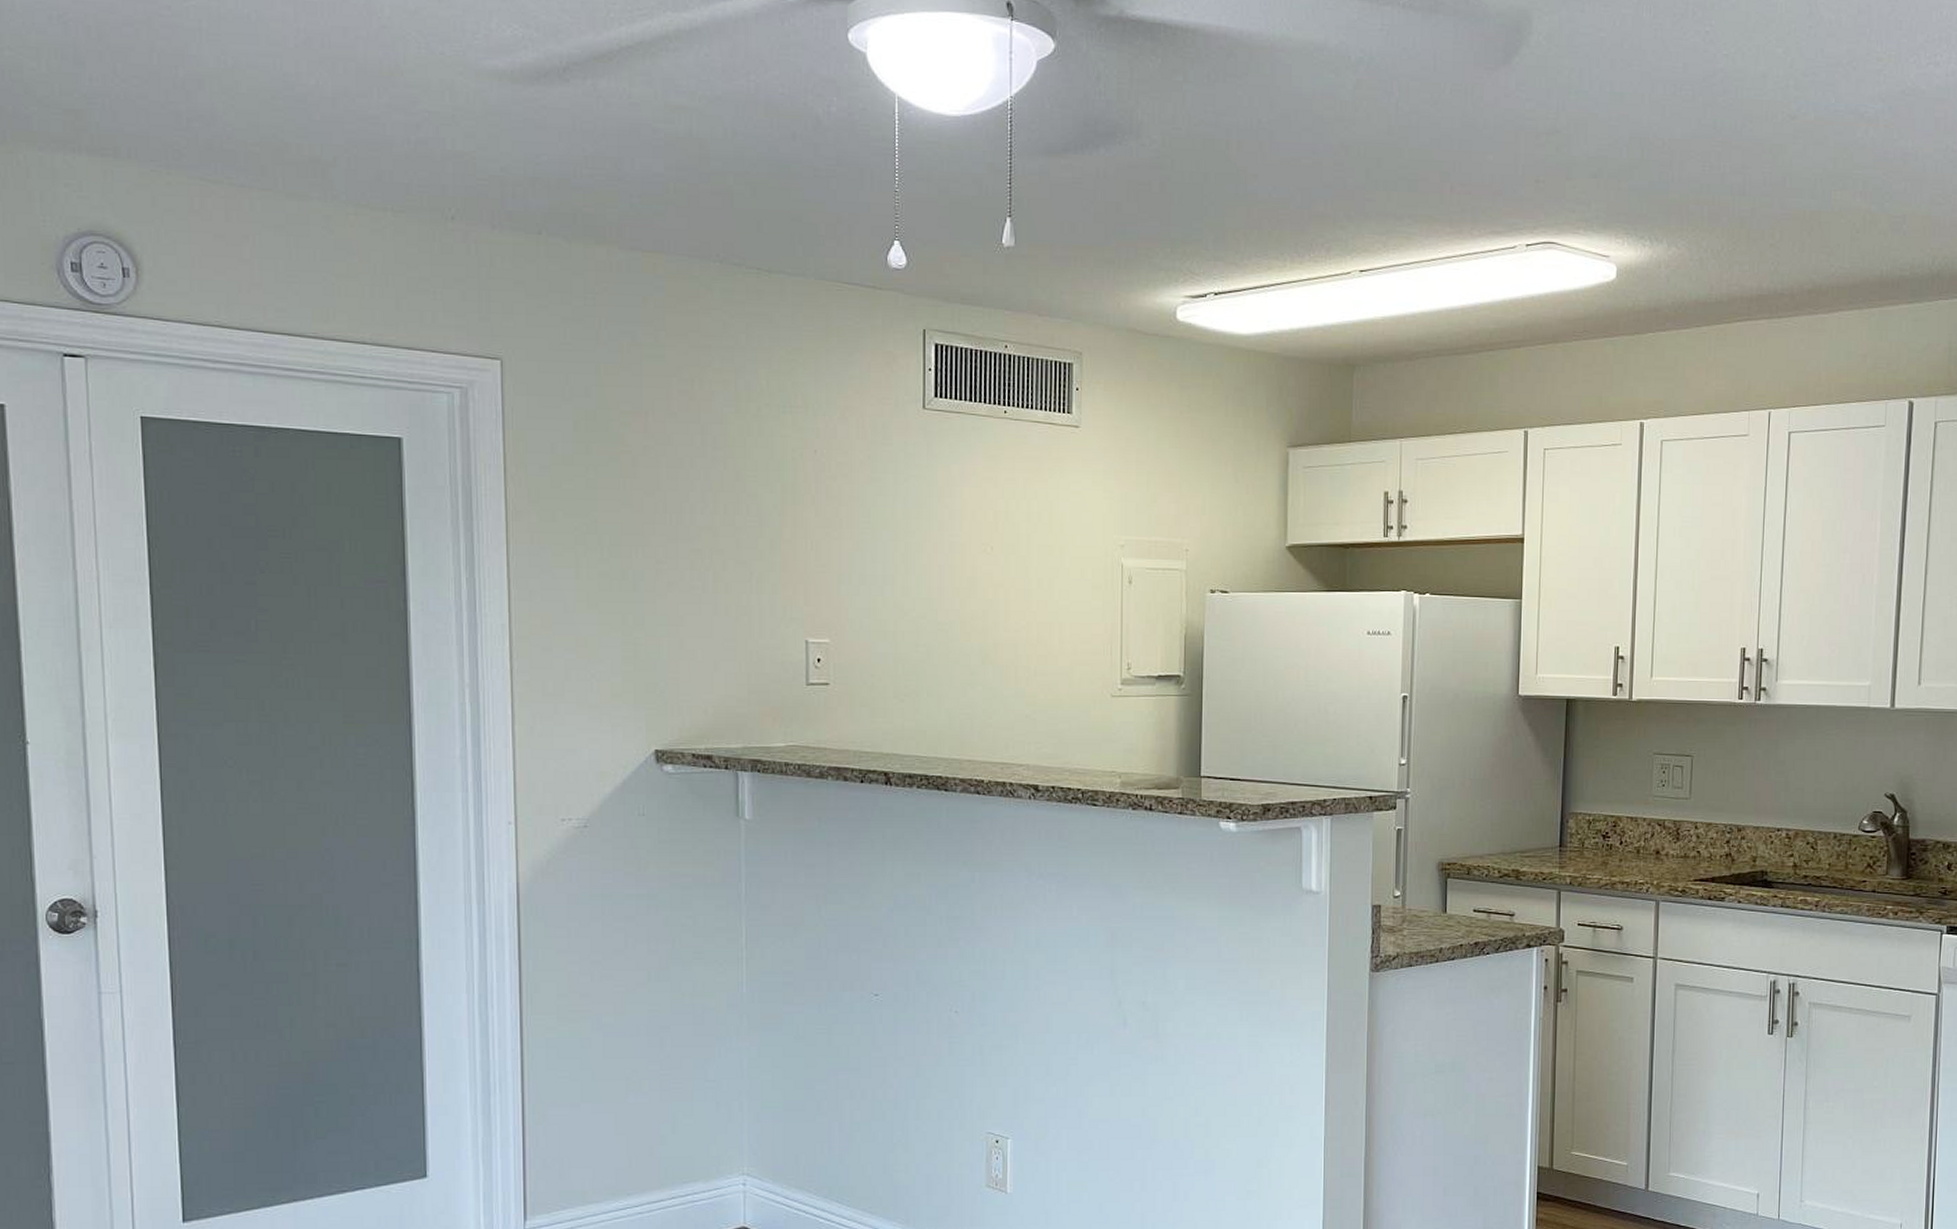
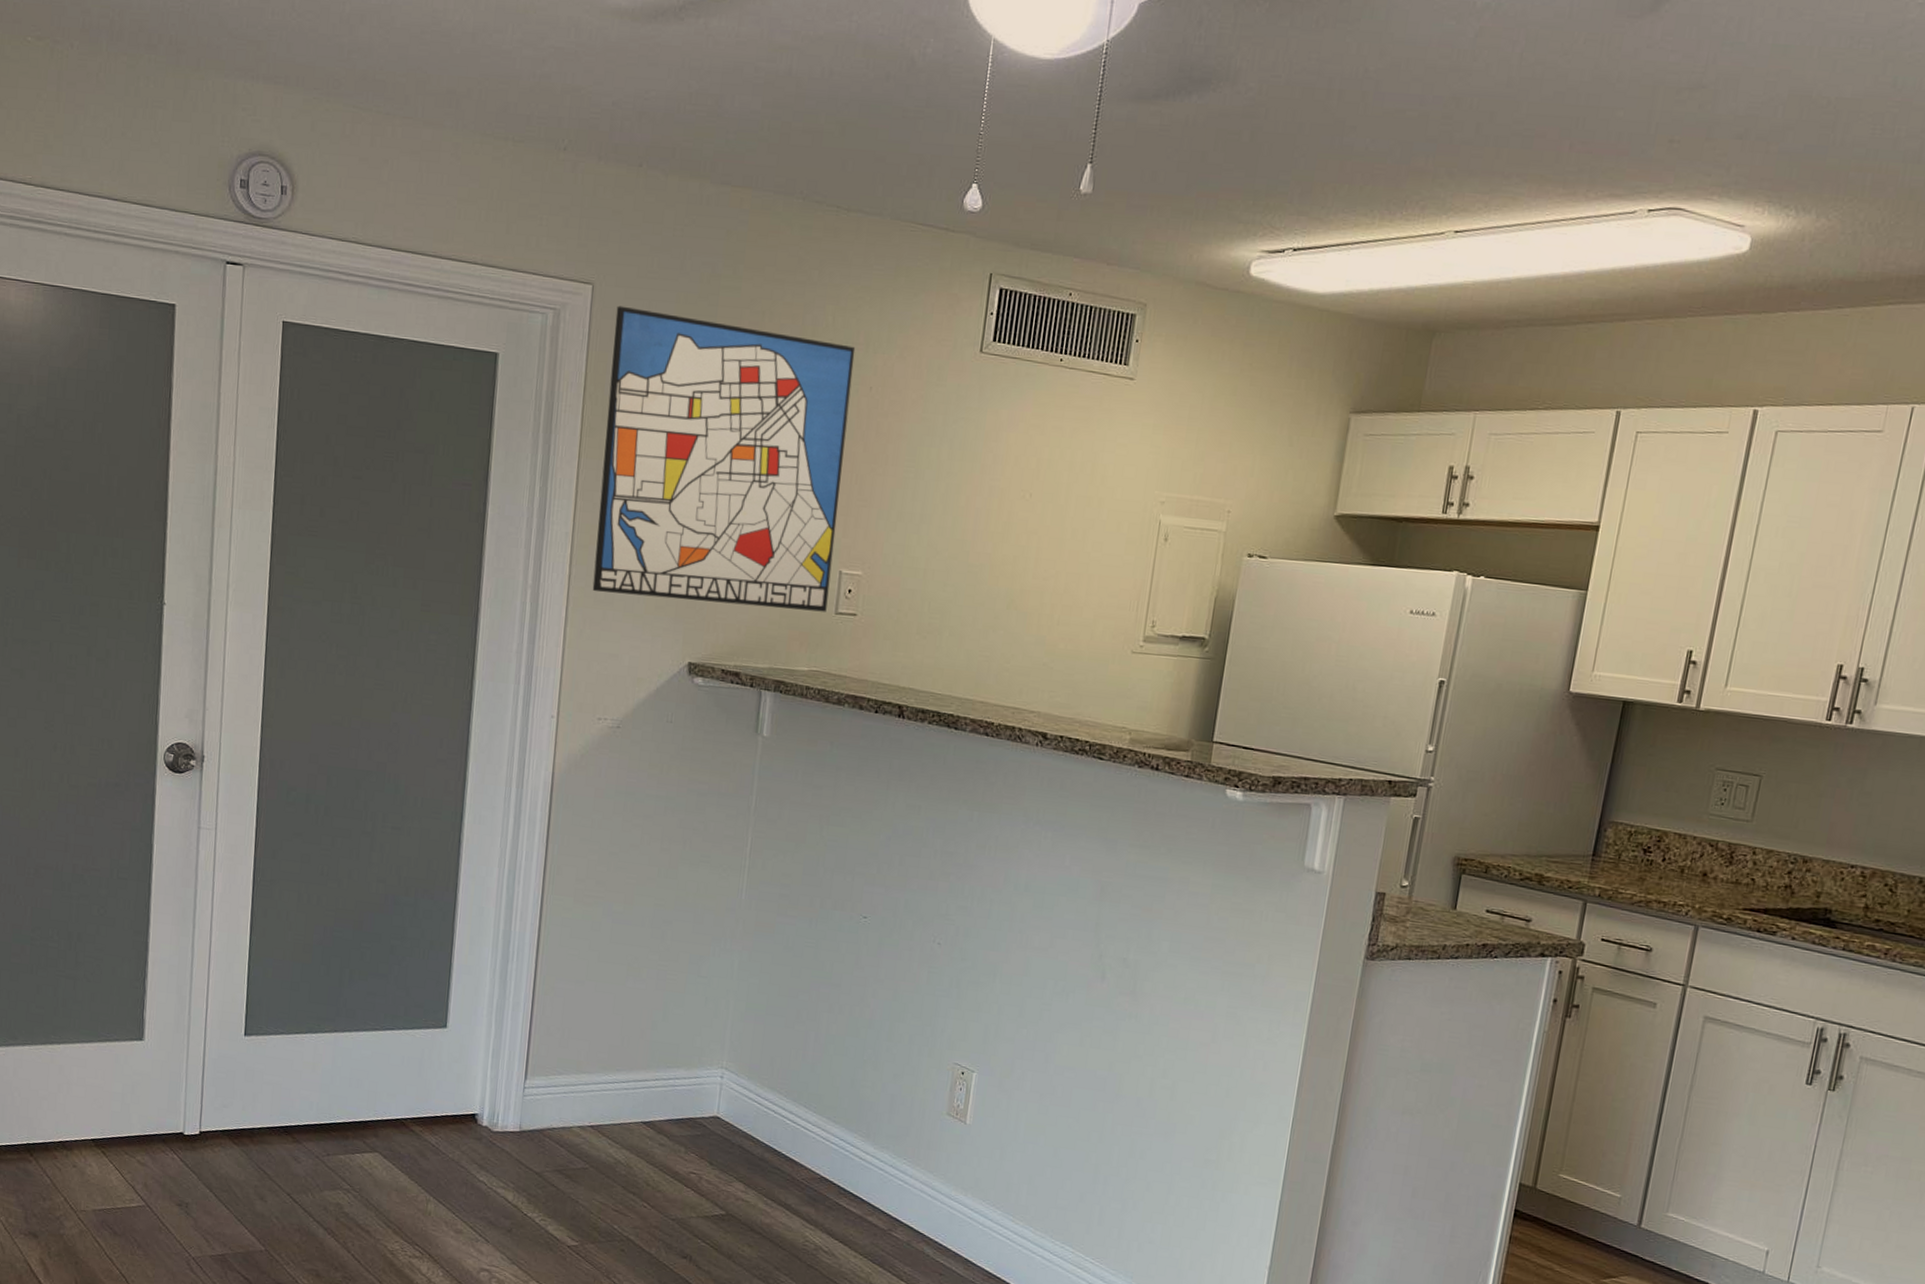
wall art: none [531,380,797,685] -> present [592,305,856,612]

